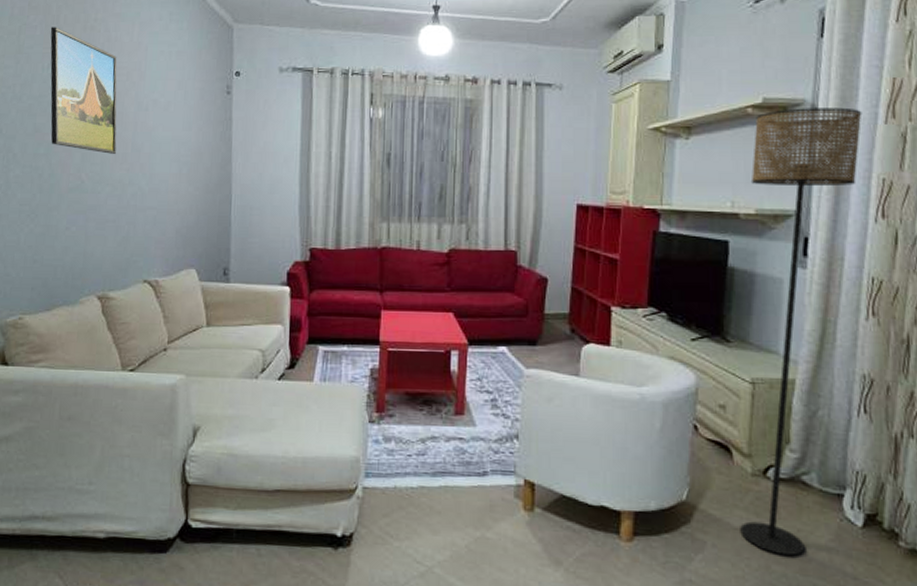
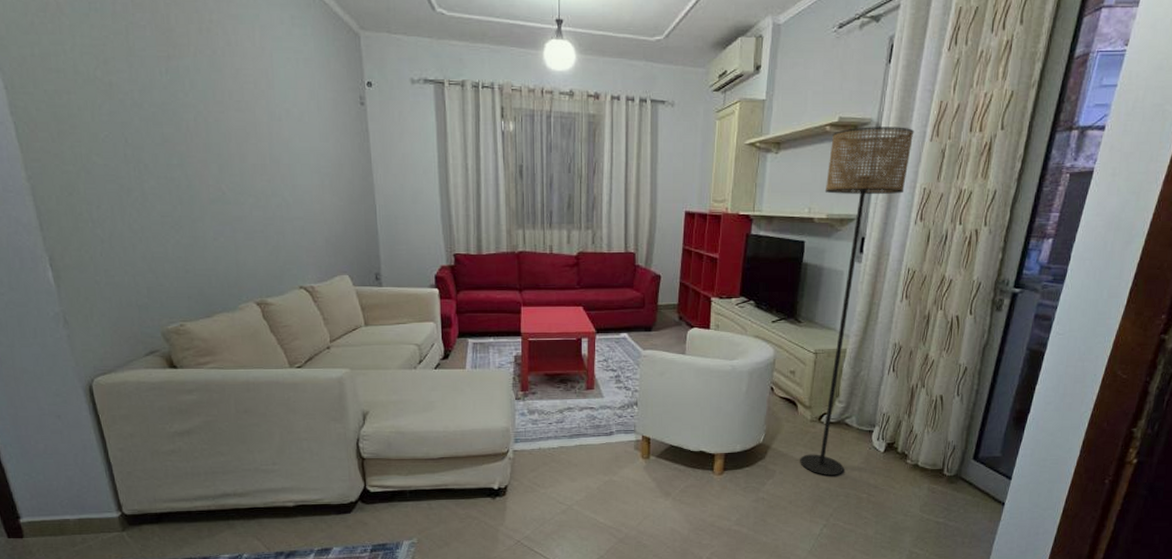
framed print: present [50,27,117,154] -> none [161,27,254,165]

